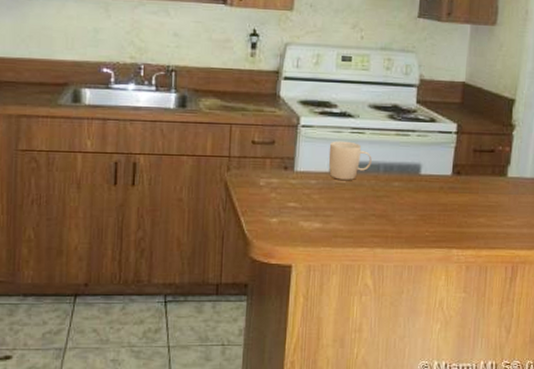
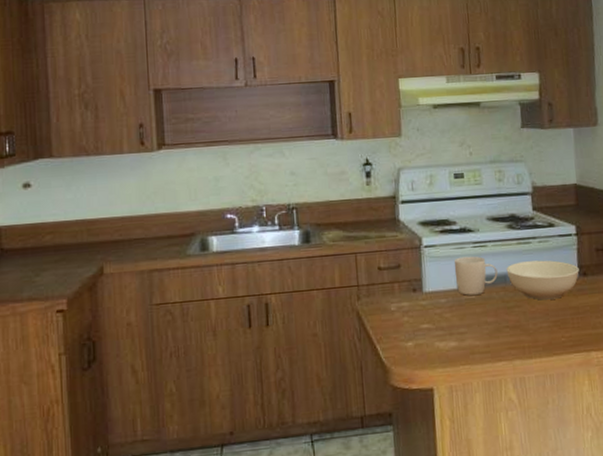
bowl: none [381,153,454,194] -> present [506,260,579,300]

